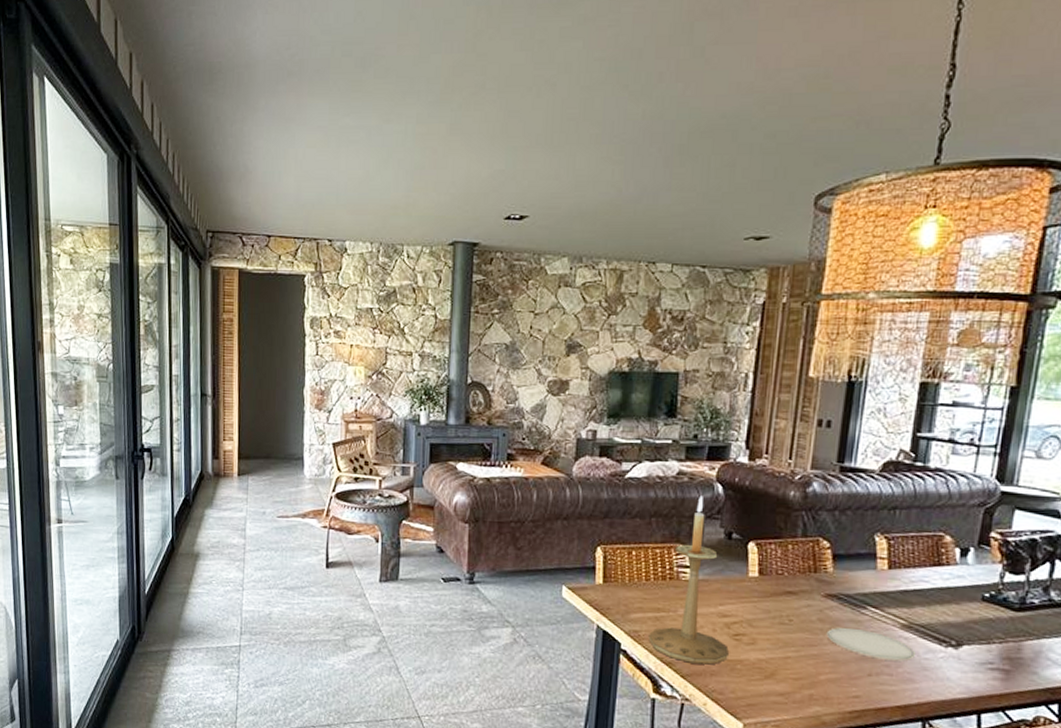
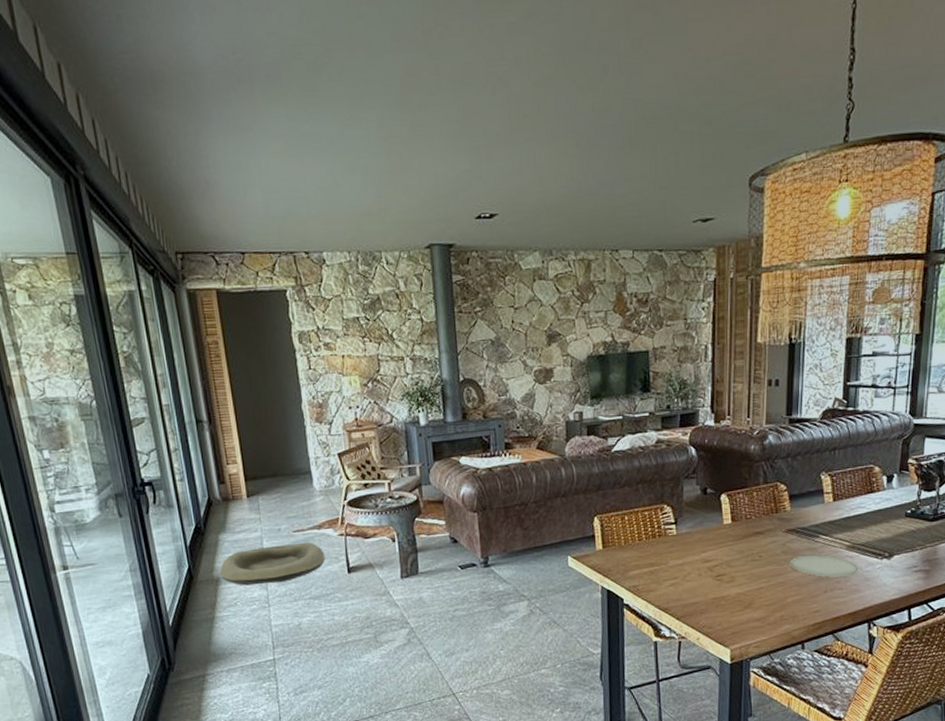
dog bed: none [201,528,306,568] -> present [220,542,325,586]
candlestick: present [648,495,729,665] -> none [646,459,713,606]

